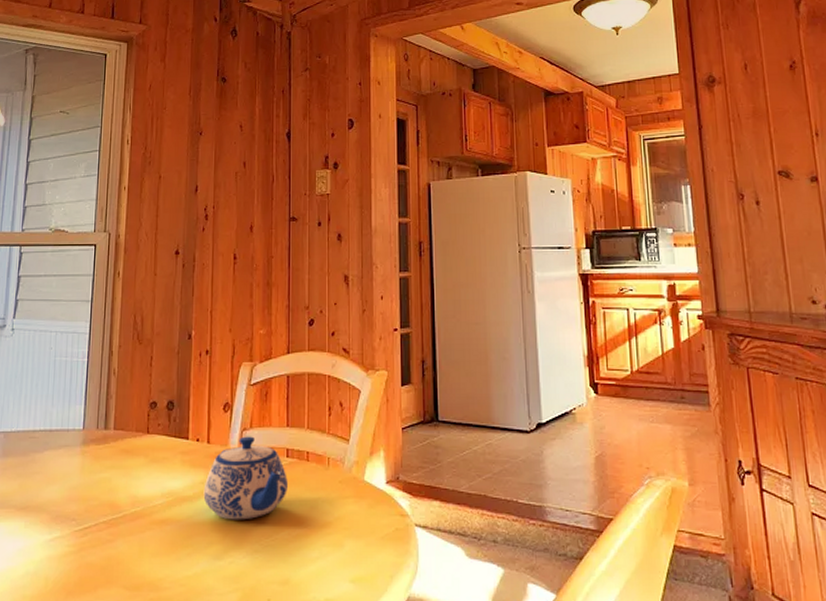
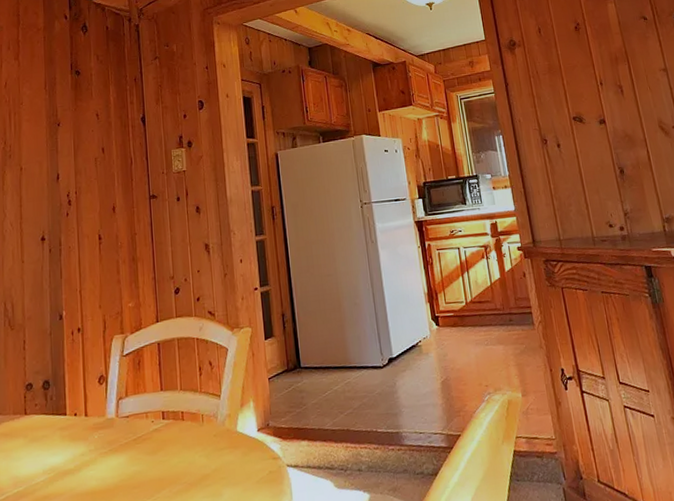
teapot: present [203,436,289,520] -> none [84,404,167,487]

